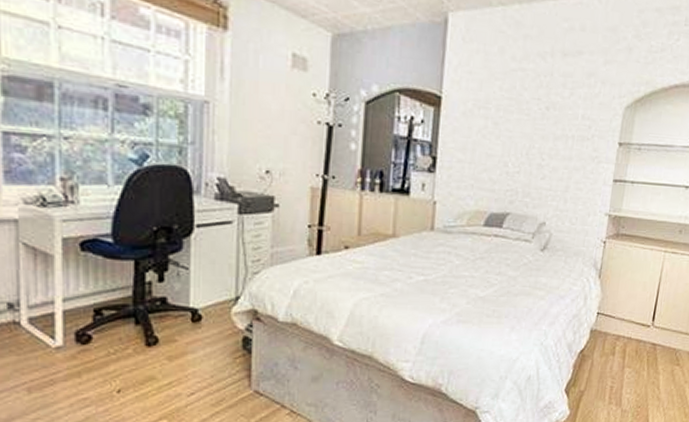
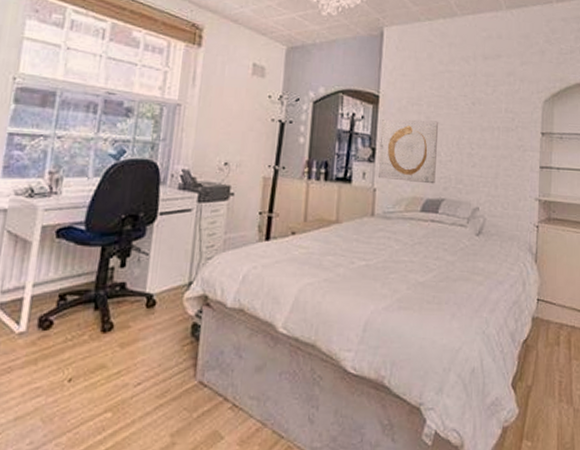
wall art: none [438,124,508,197] -> present [377,119,439,184]

